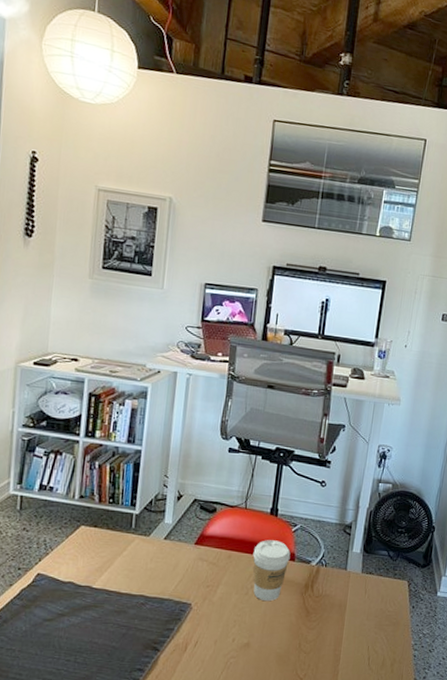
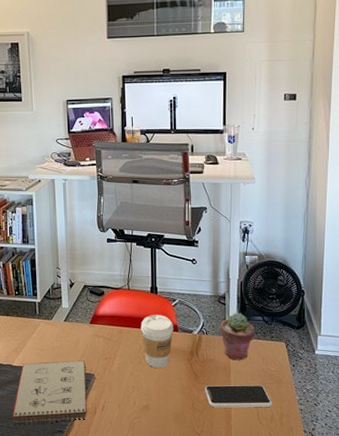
notepad: none [83,585,183,662] -> present [12,361,87,427]
smartphone: none [315,624,386,651] -> present [205,385,272,408]
potted succulent: none [341,545,378,598] -> present [220,313,255,361]

